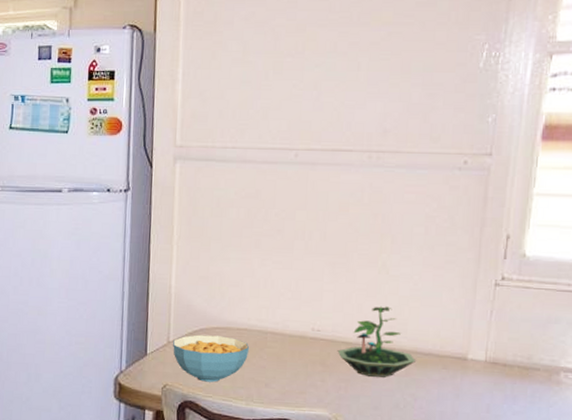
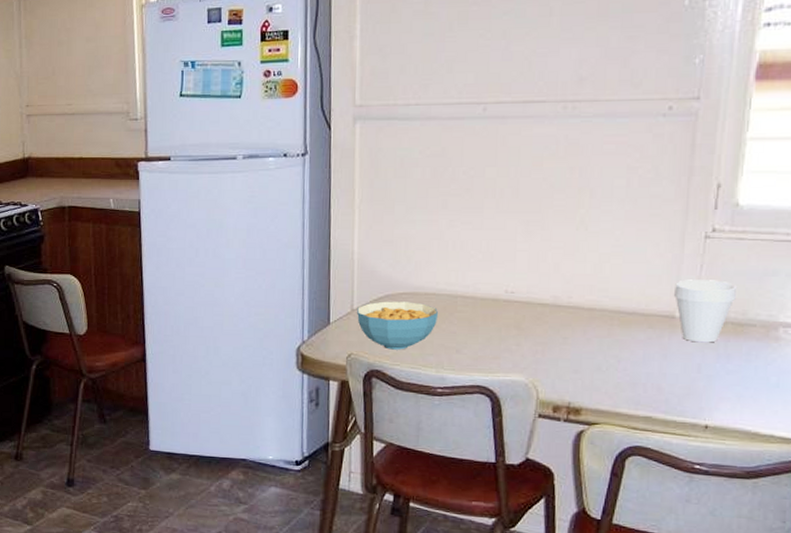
terrarium: present [337,306,417,377] -> none [533,264,620,339]
cup: none [465,324,524,385] -> present [673,279,738,343]

